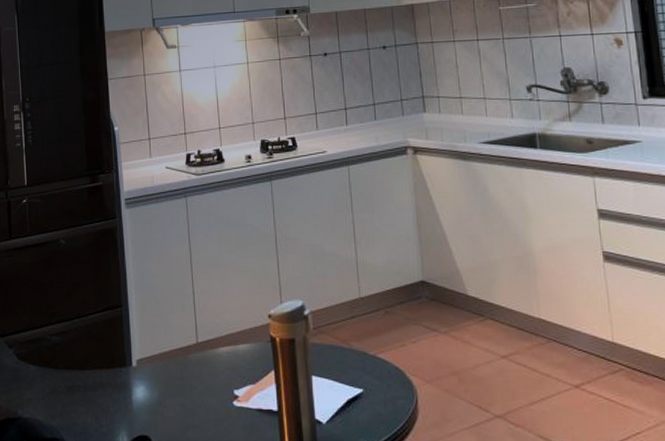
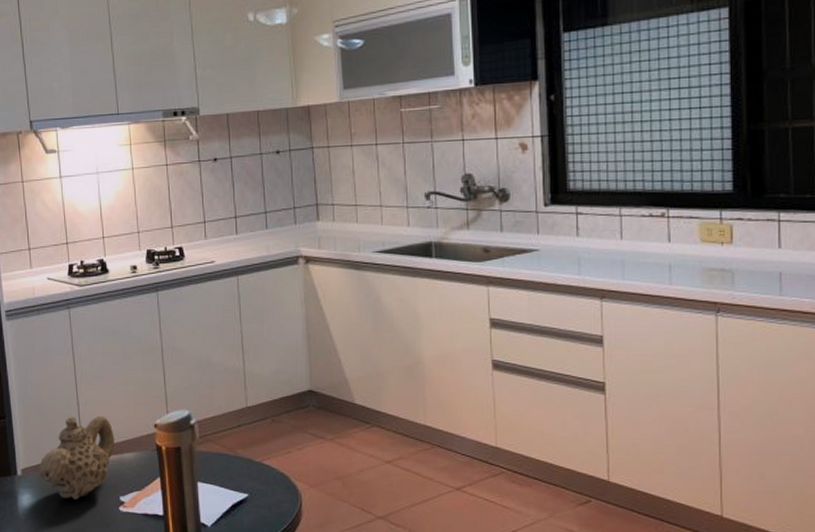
teapot: none [154,305,229,393] -> present [39,415,115,500]

